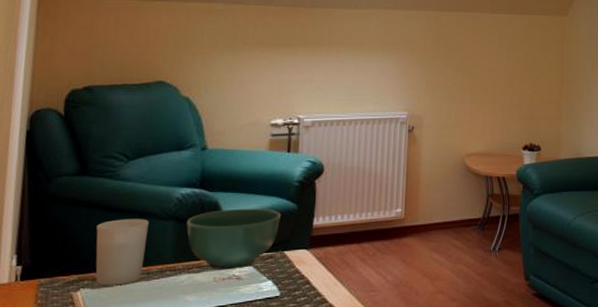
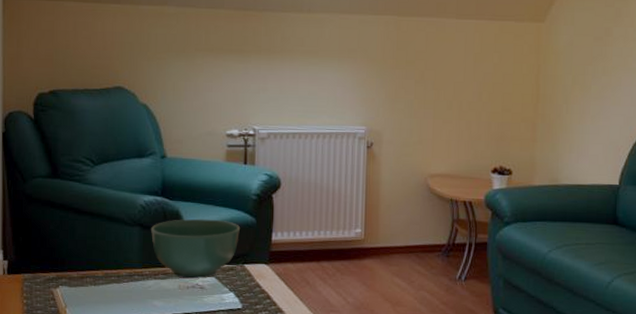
candle holder: present [95,219,149,286] -> none [70,222,116,286]

